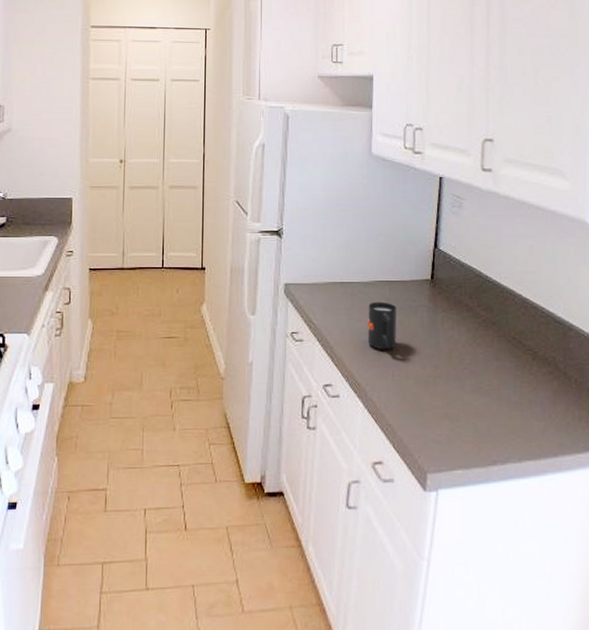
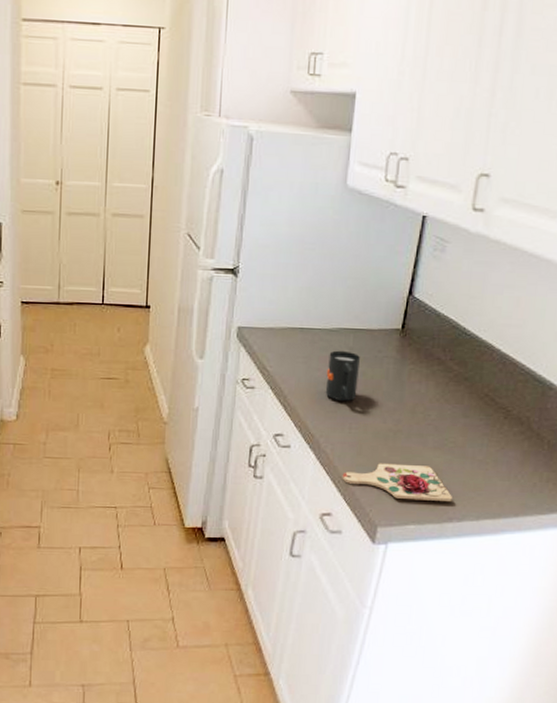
cutting board: none [389,408,494,445] -> present [342,463,452,501]

